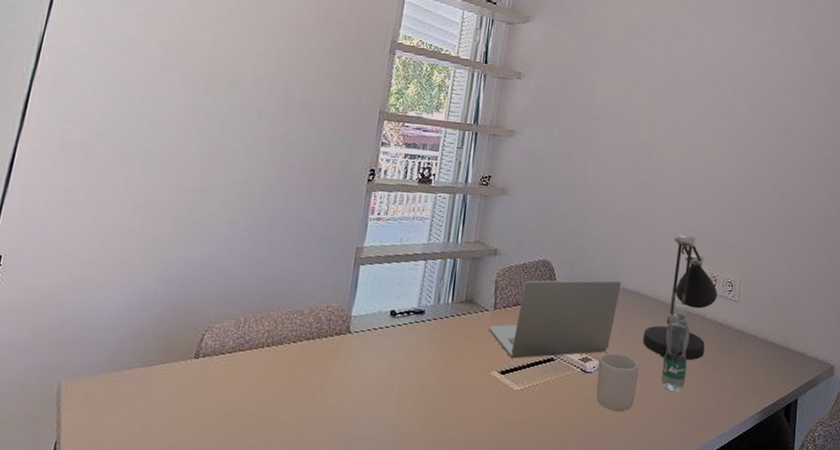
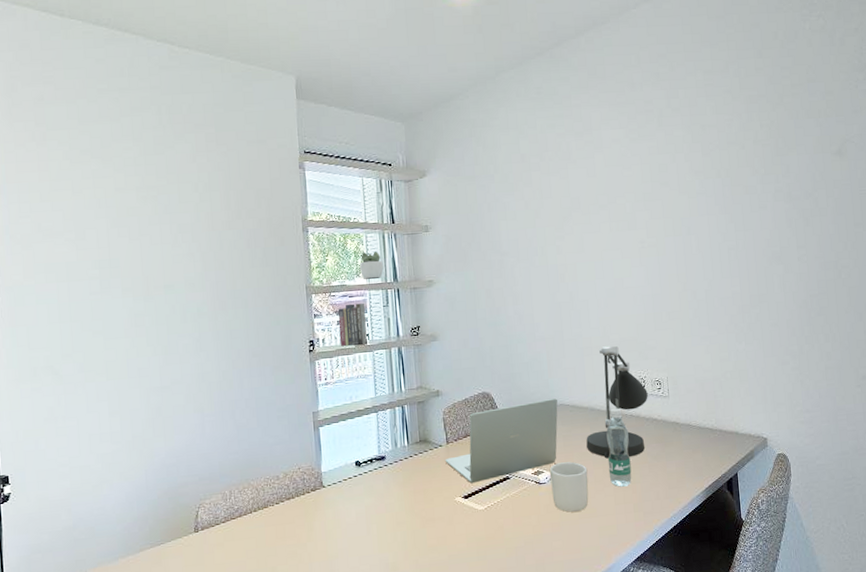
books: none [402,138,438,185] -> present [338,302,367,347]
succulent plant: none [440,87,467,118] -> present [359,250,384,280]

